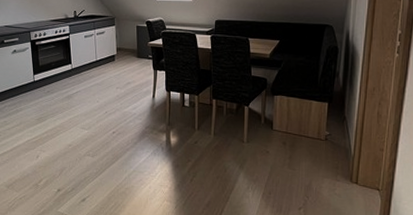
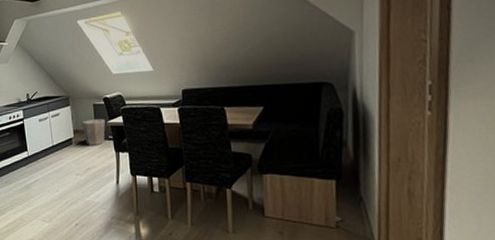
waste bin: none [125,39,146,63] -> present [81,119,106,145]

